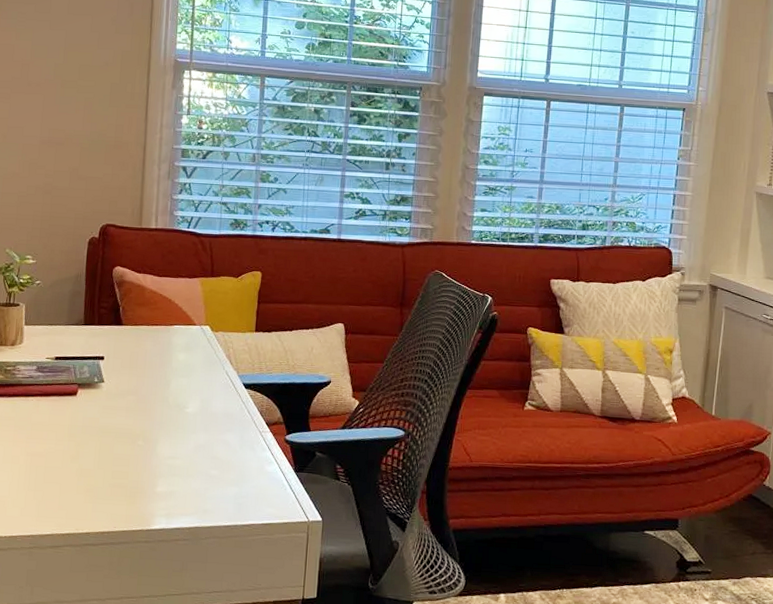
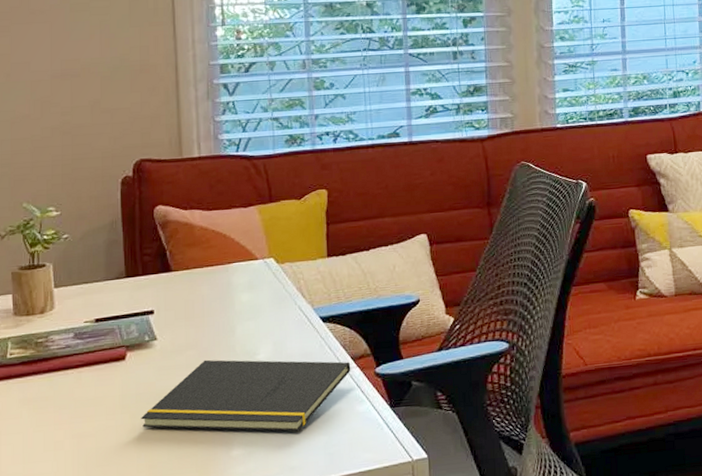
notepad: none [84,406,265,480] -> present [141,359,351,432]

